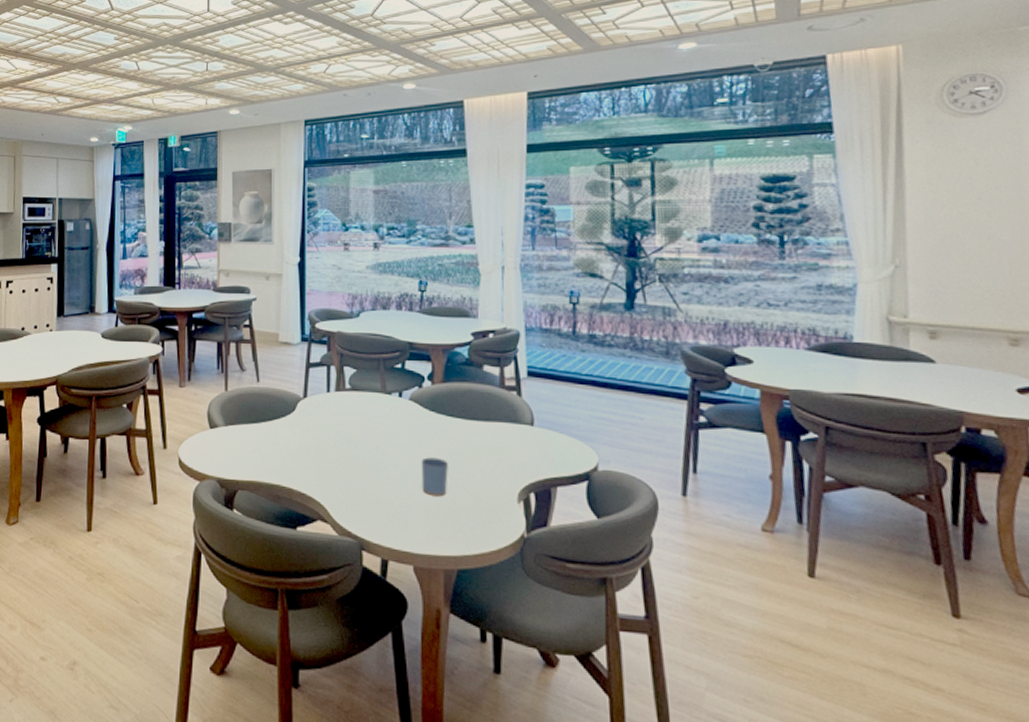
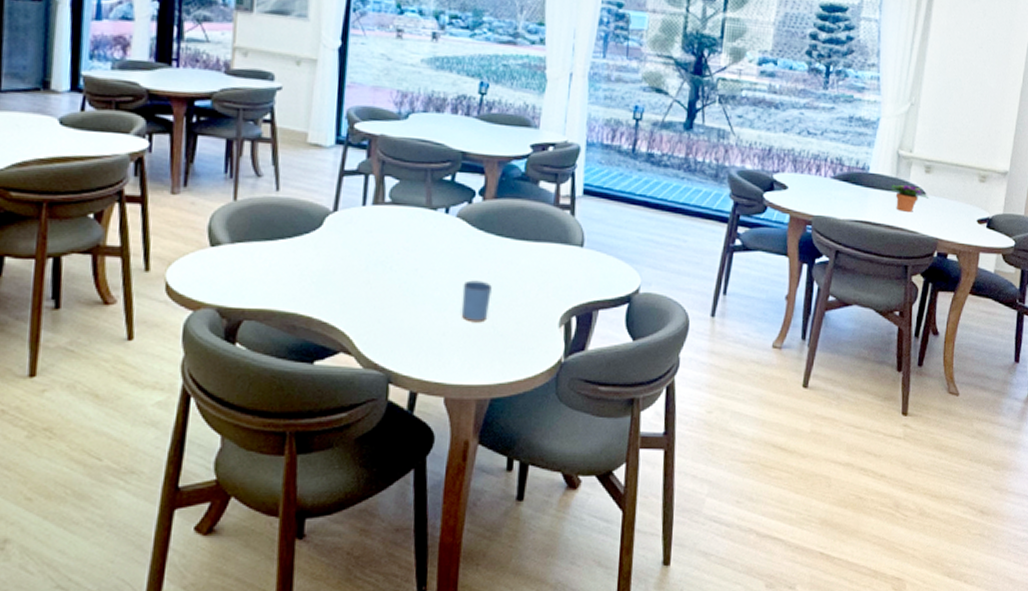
potted flower: none [886,353,941,383] -> present [891,184,929,212]

